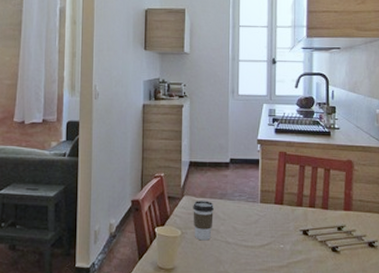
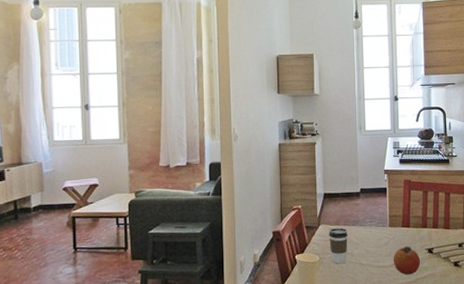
fruit: none [263,226,294,258] -> present [393,246,421,275]

